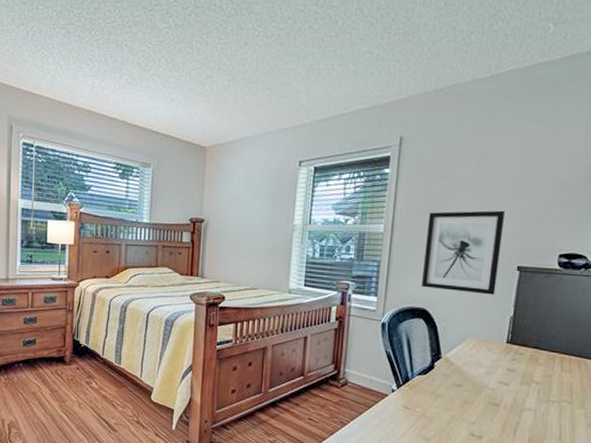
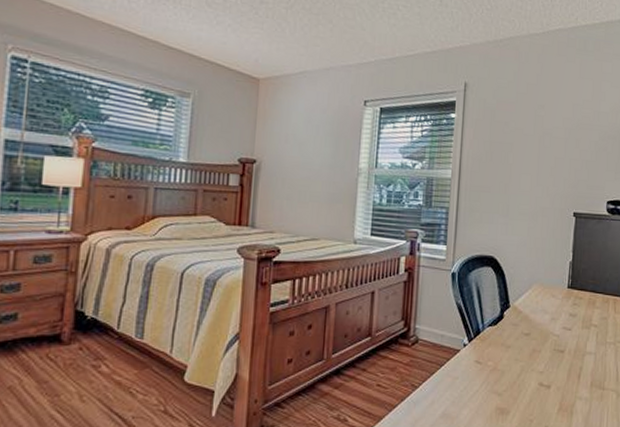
wall art: present [422,210,505,295] -> none [489,158,560,241]

